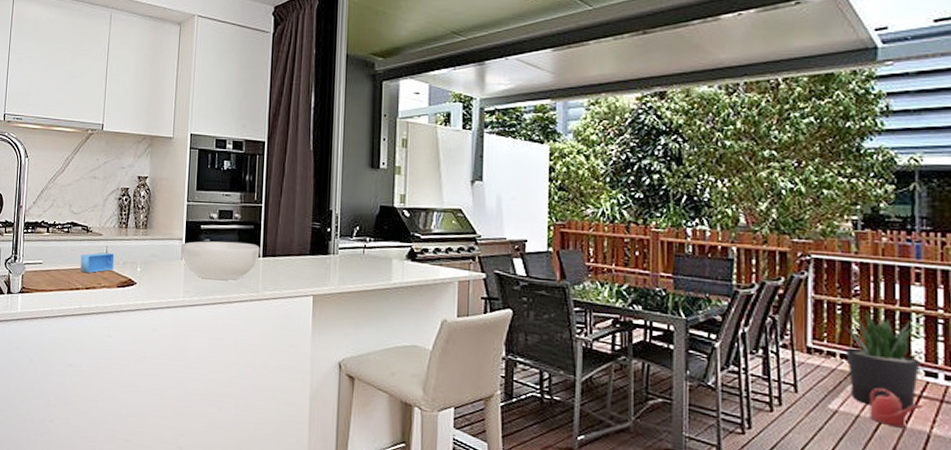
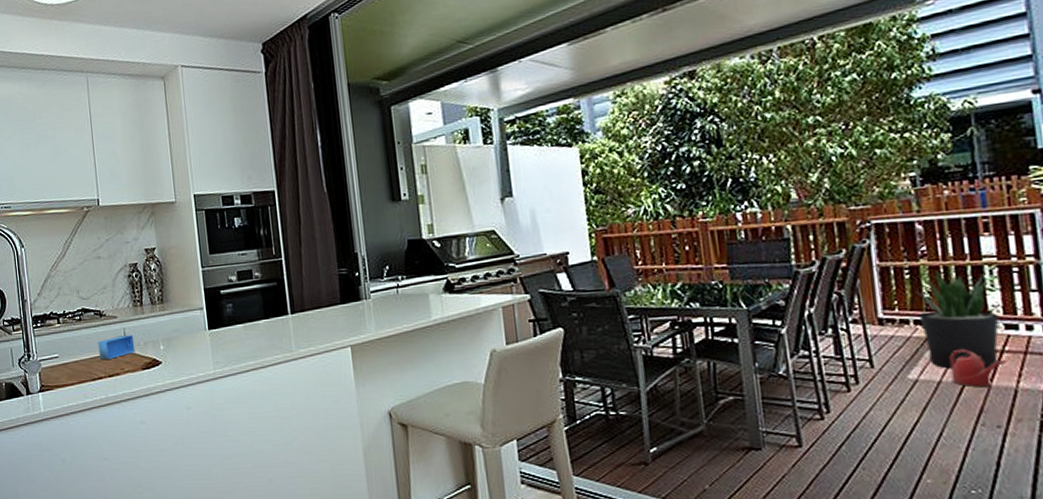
bowl: present [181,241,260,281] -> none [203,301,288,347]

